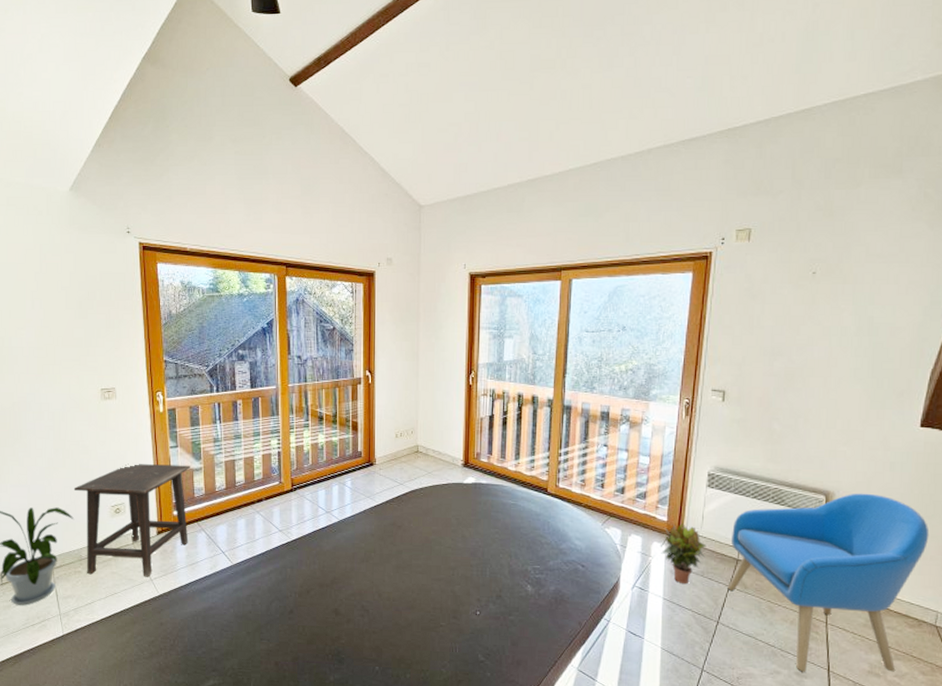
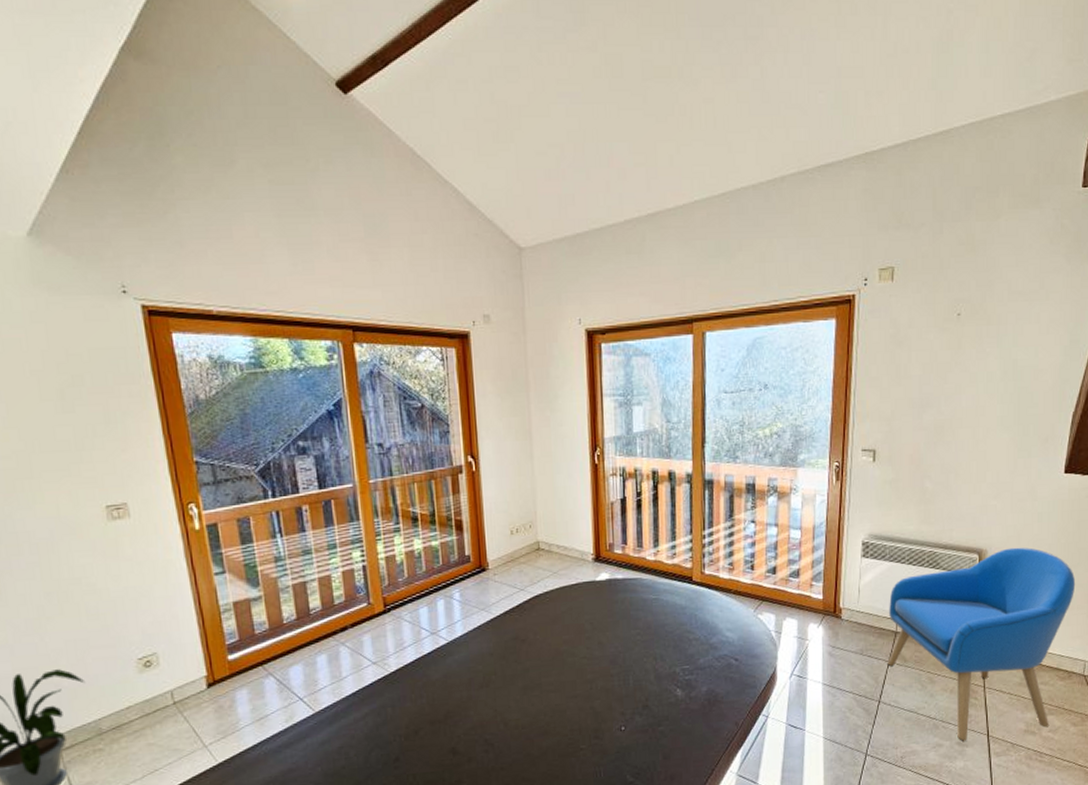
side table: present [73,464,191,577] -> none [79,595,253,752]
potted plant: present [661,522,707,585] -> none [818,599,864,666]

